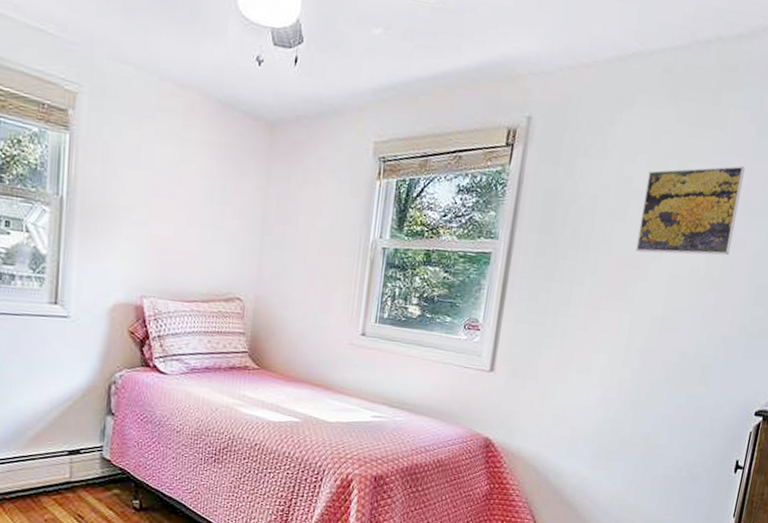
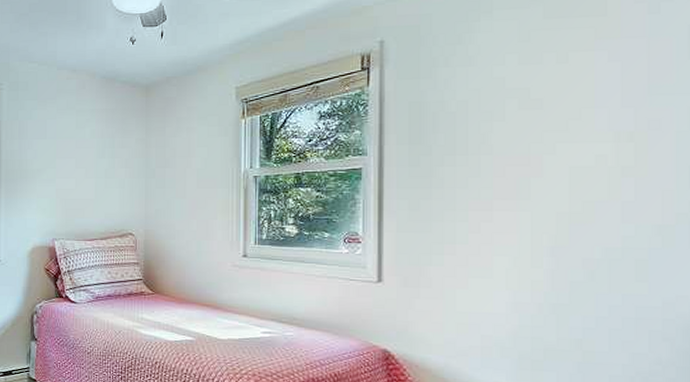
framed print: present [635,166,745,256] -> none [522,47,643,149]

